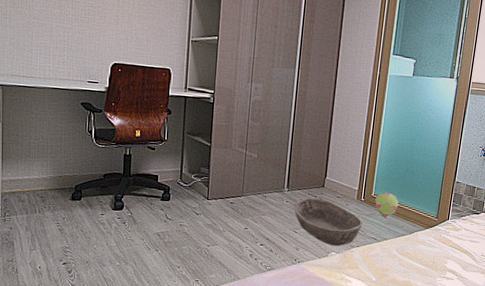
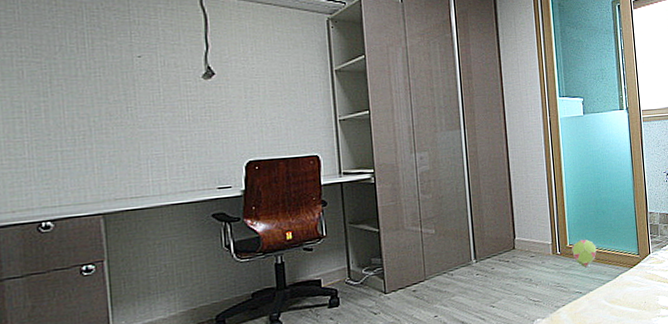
basket: present [294,197,363,246] -> none [486,262,564,312]

